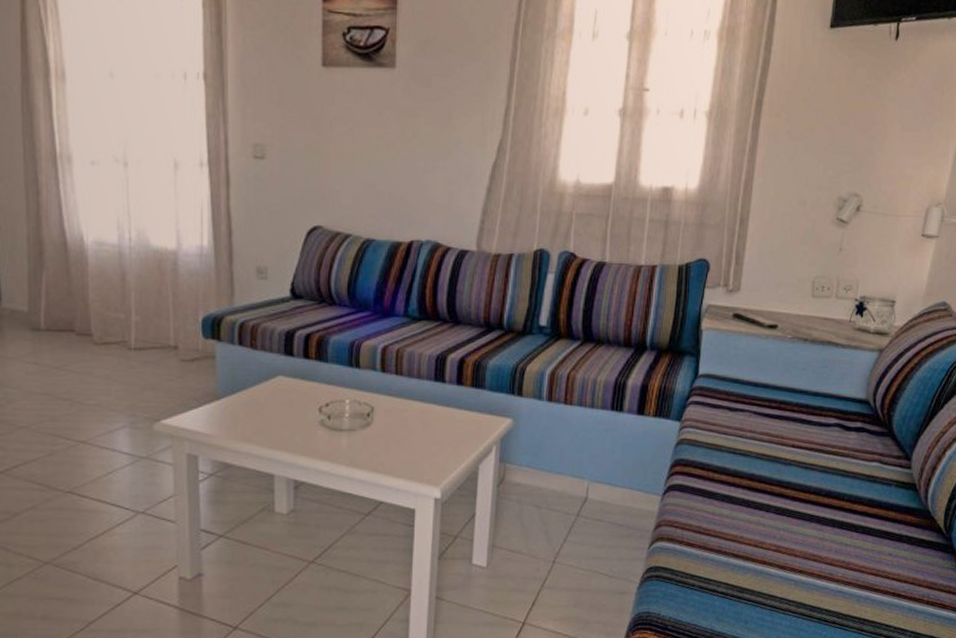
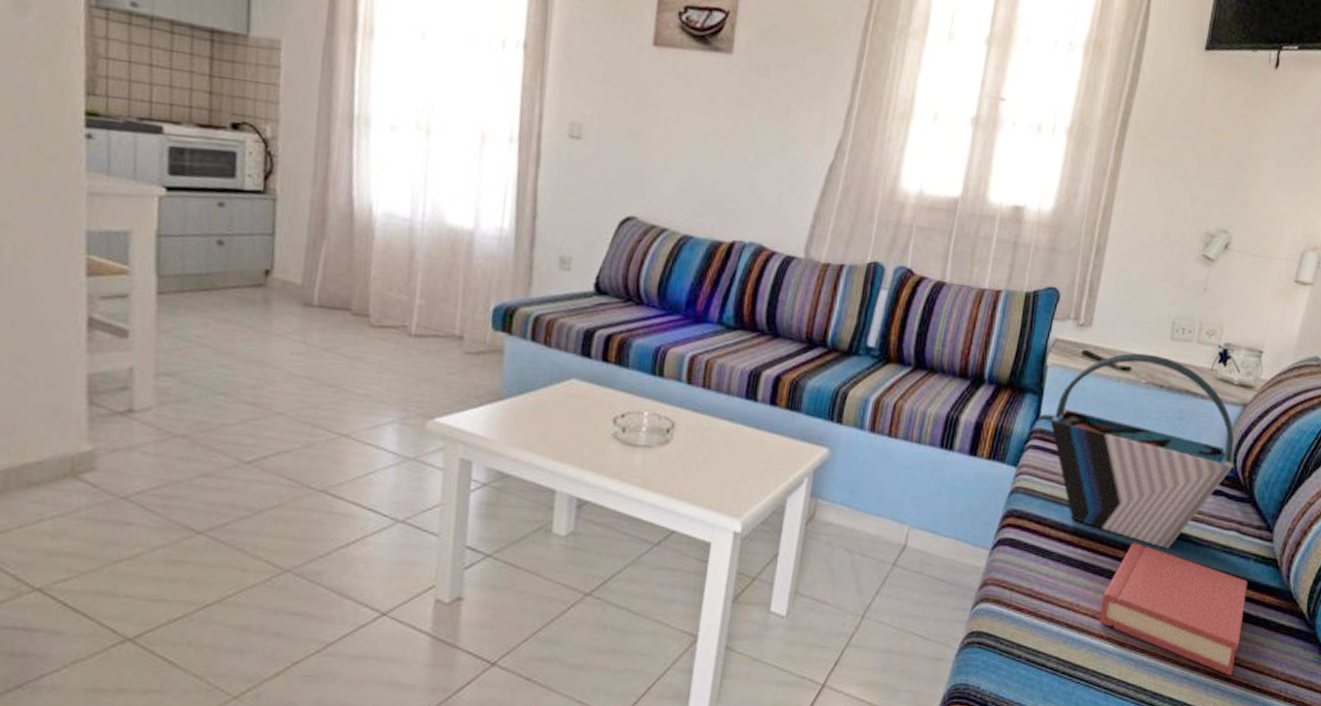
tote bag: none [708,311,873,482] -> present [1050,353,1235,549]
hardback book: none [760,479,891,587] -> present [1098,542,1248,676]

